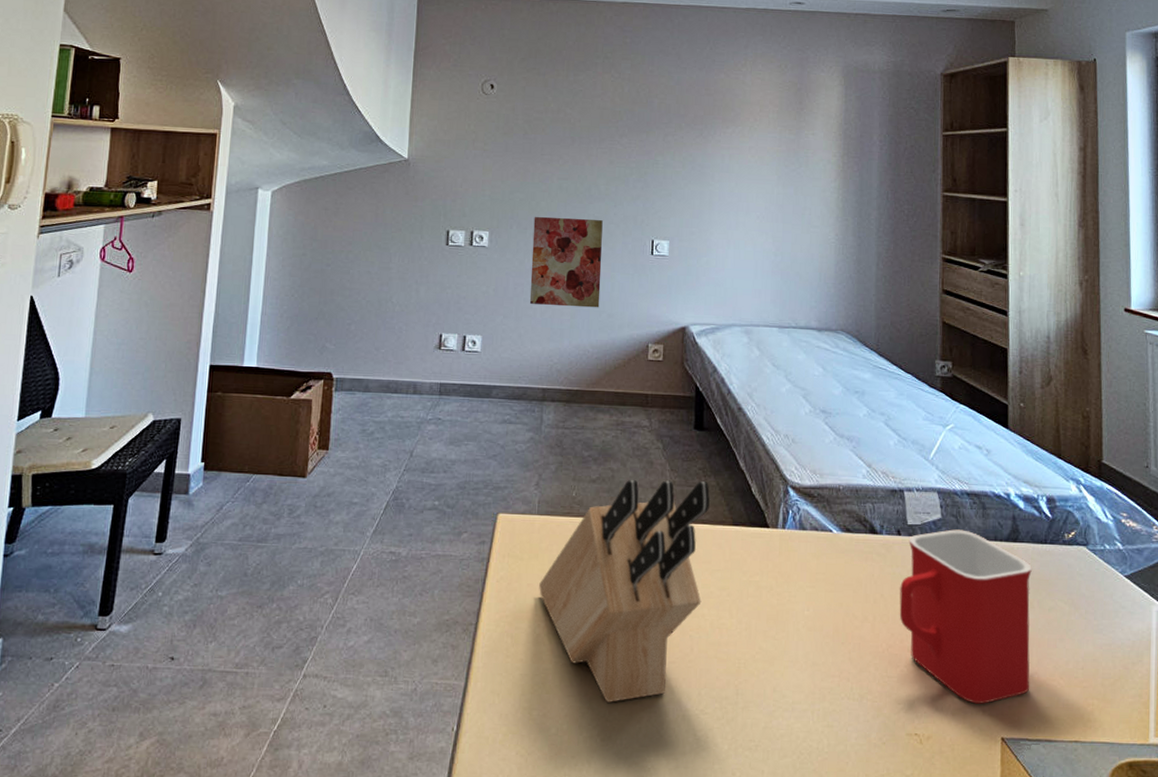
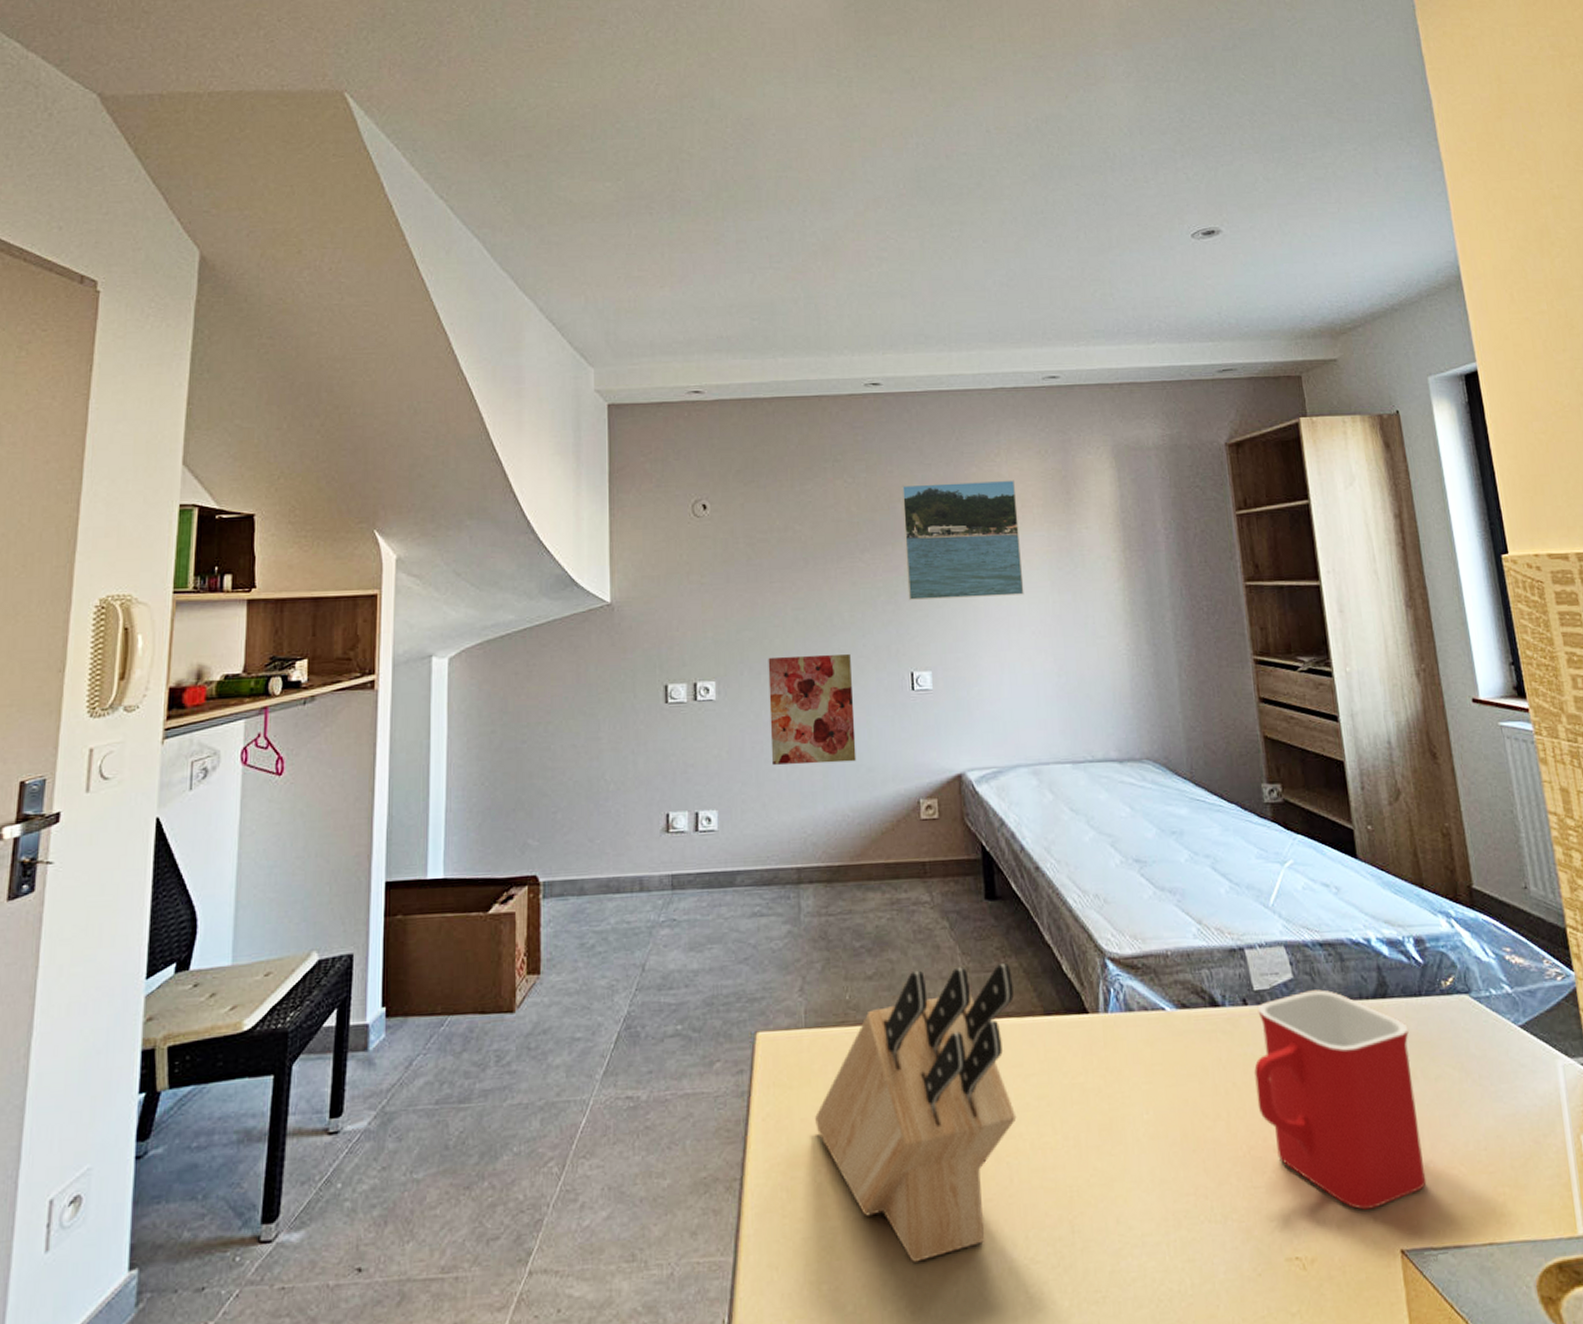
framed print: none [656,83,757,185] -> present [901,480,1024,600]

